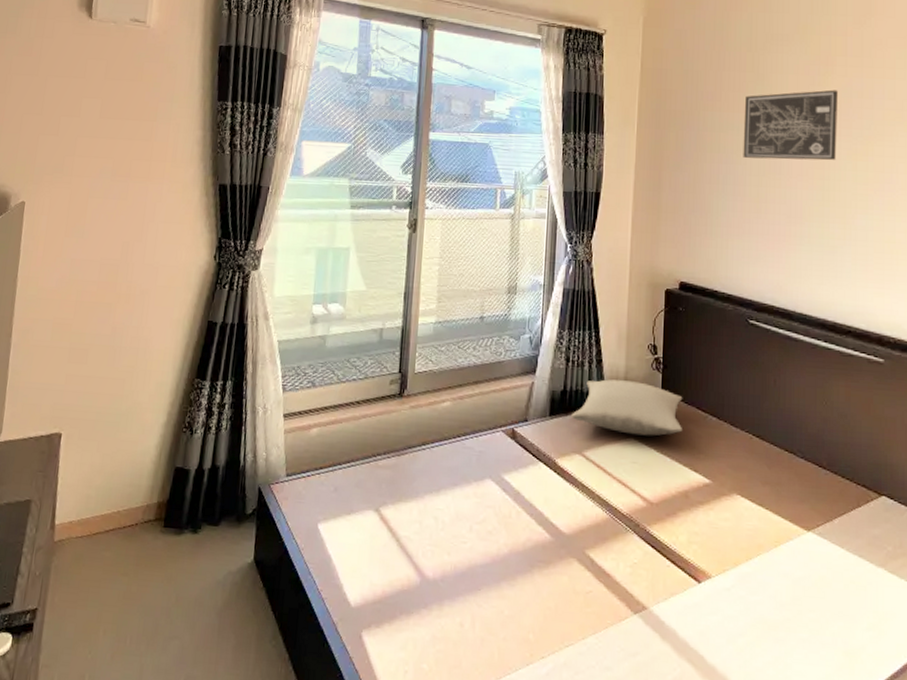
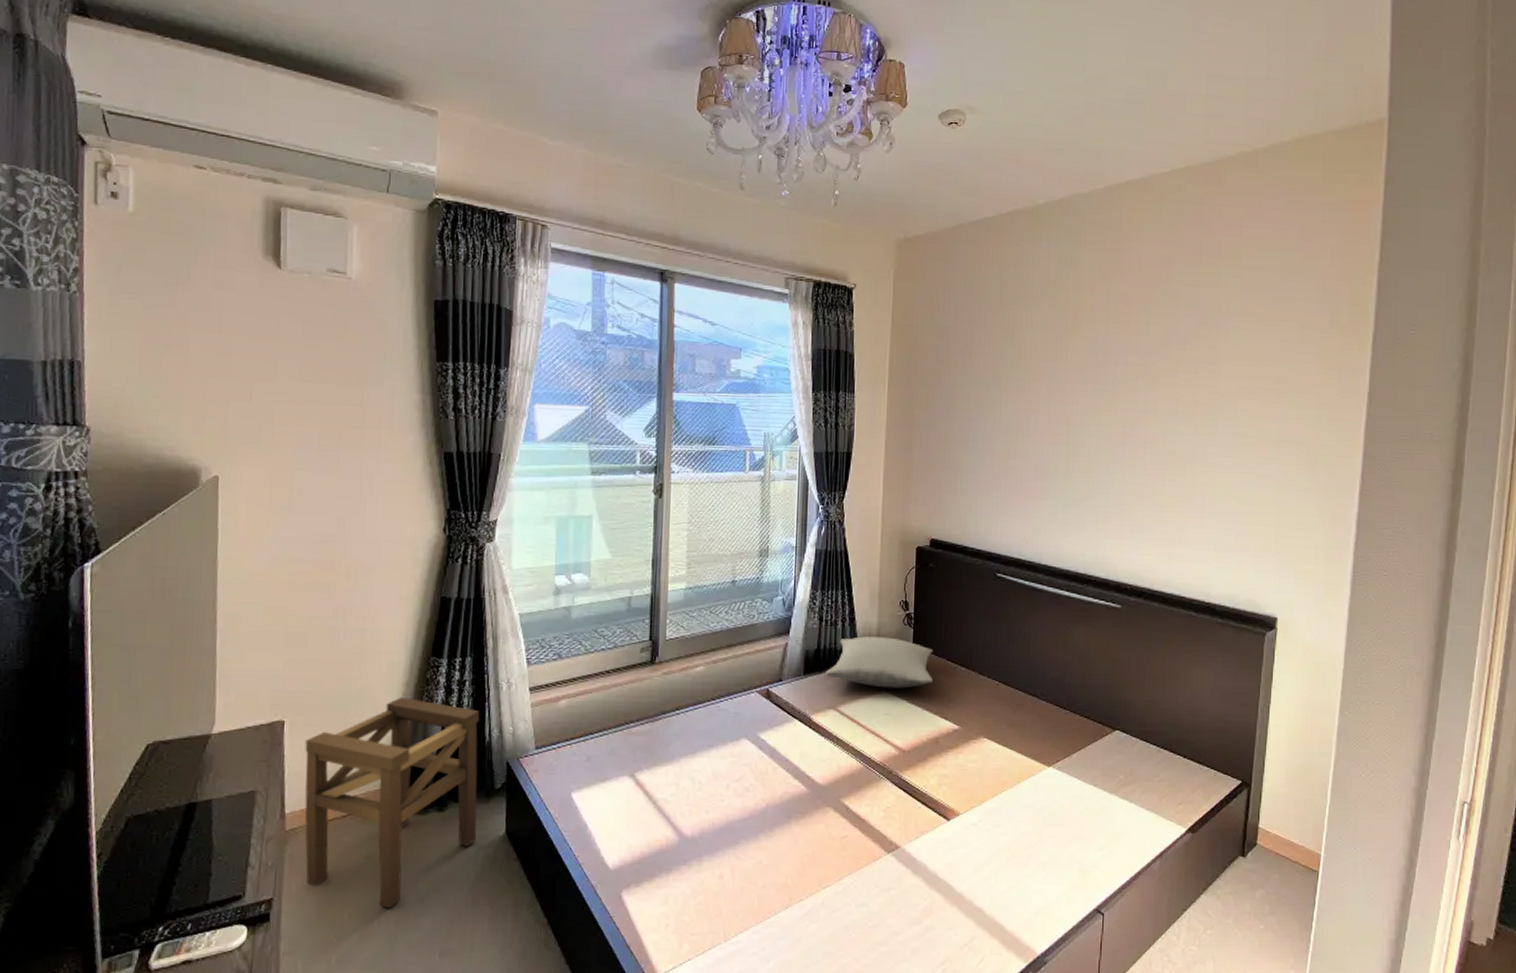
stool: none [68,416,237,629] -> present [304,696,480,909]
wall art: present [743,89,838,161] -> none [992,345,1084,416]

